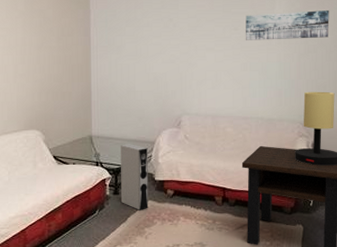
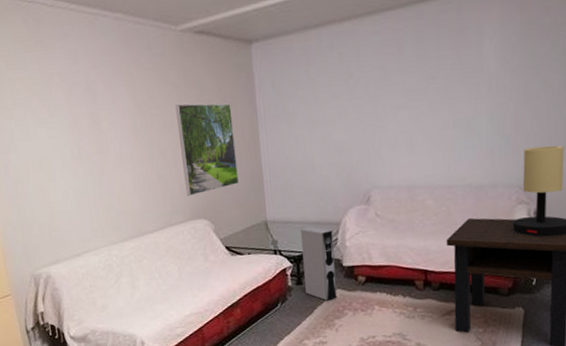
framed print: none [20,29,70,108] -> present [175,103,239,196]
wall art: present [245,10,329,40] -> none [445,41,557,91]

